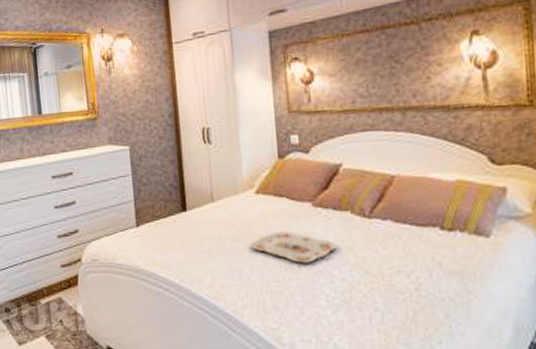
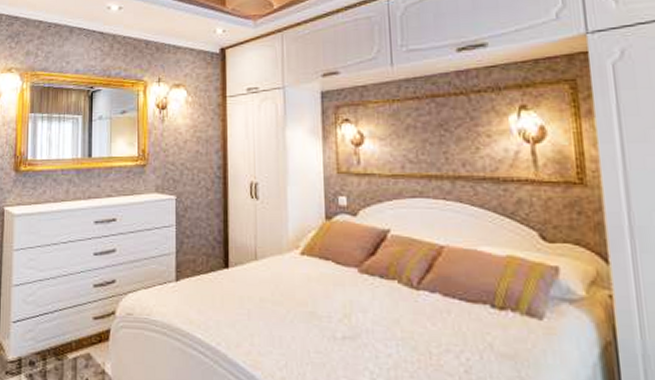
serving tray: present [251,231,337,263] -> none [293,297,383,334]

